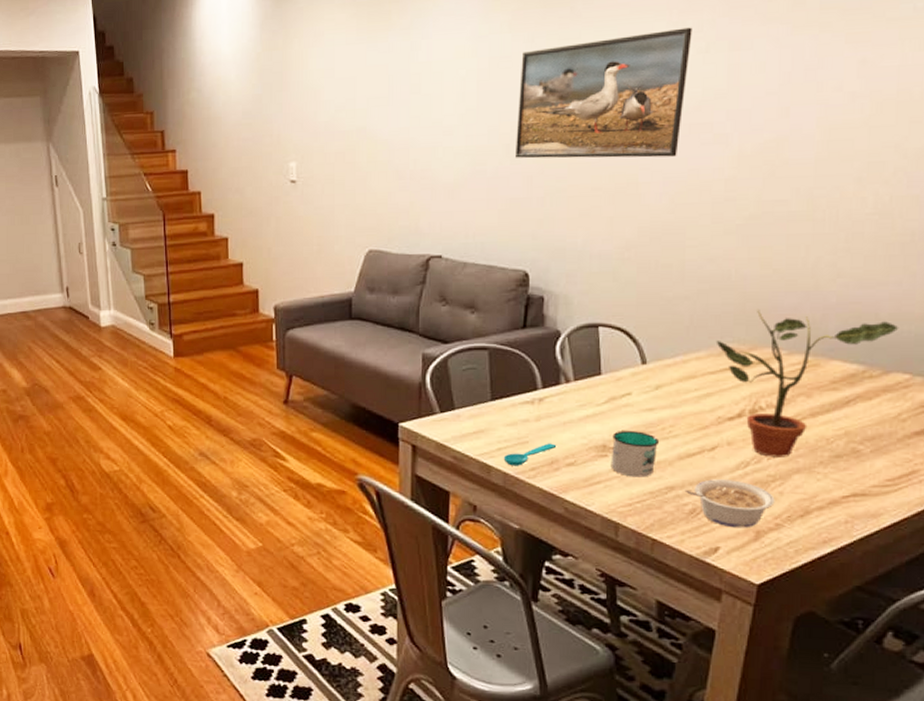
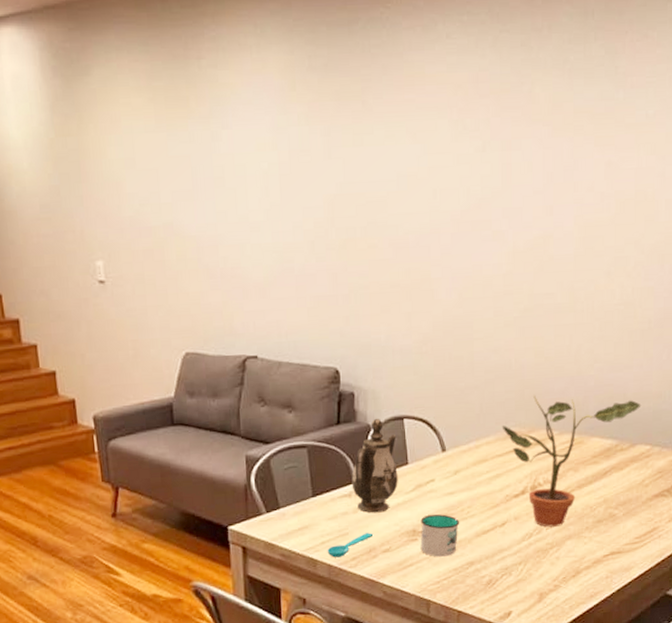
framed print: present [516,27,692,159] -> none [319,126,471,256]
teapot: none [535,325,589,423] -> present [351,419,398,513]
legume: present [684,479,775,528] -> none [482,550,553,593]

